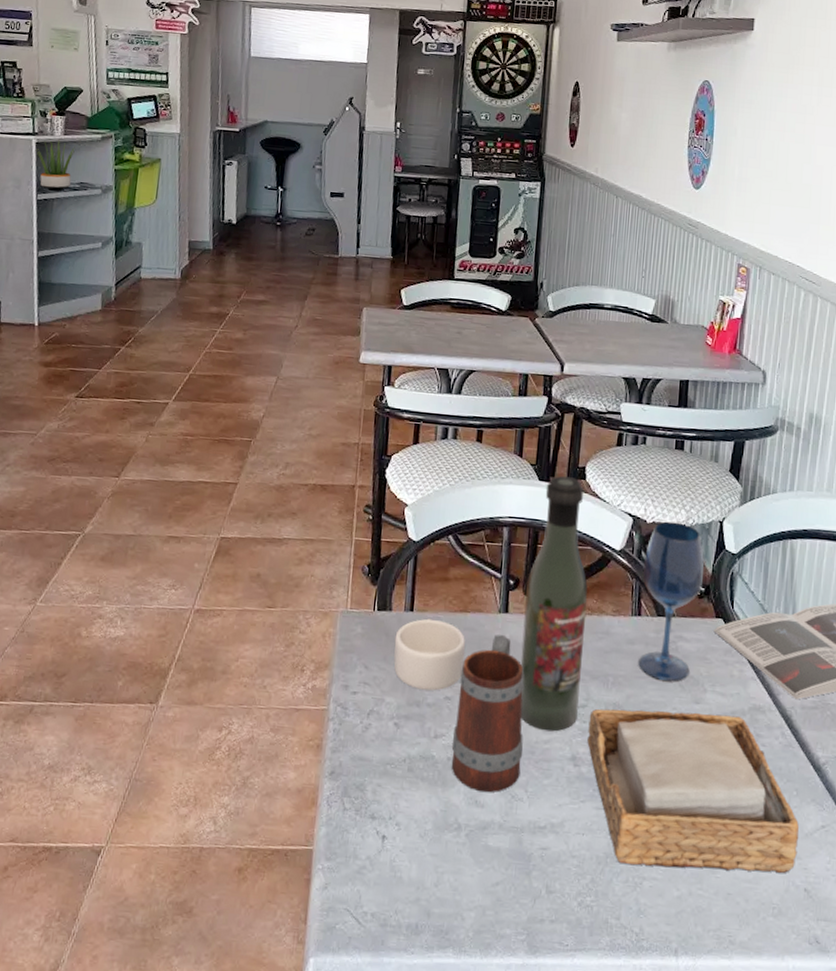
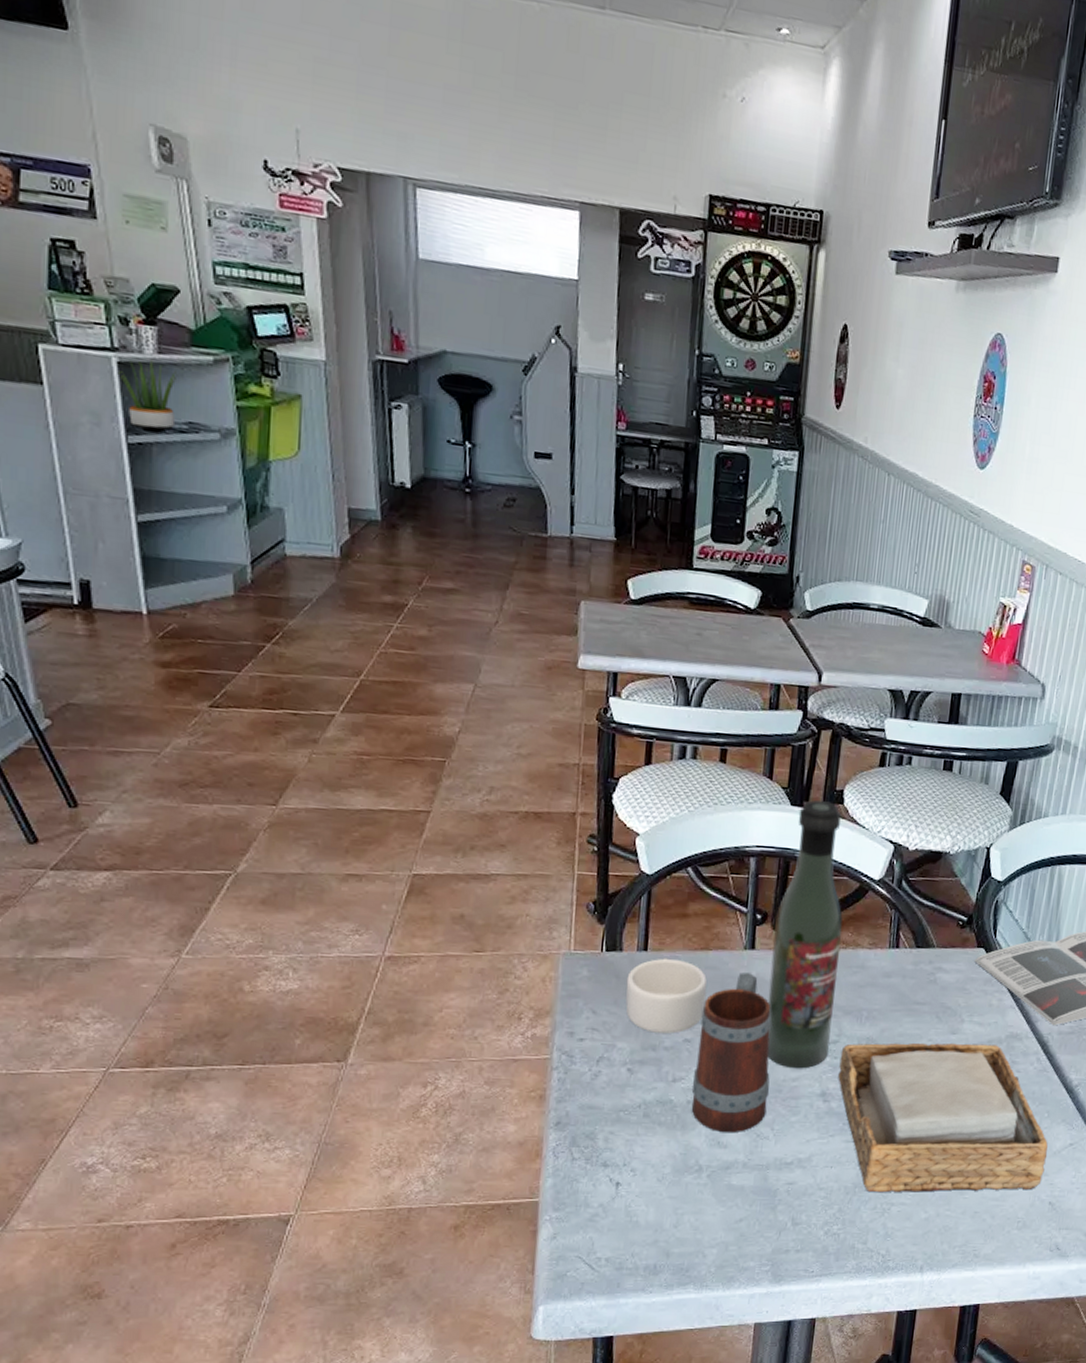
wineglass: present [638,522,705,681] -> none [894,848,969,1013]

